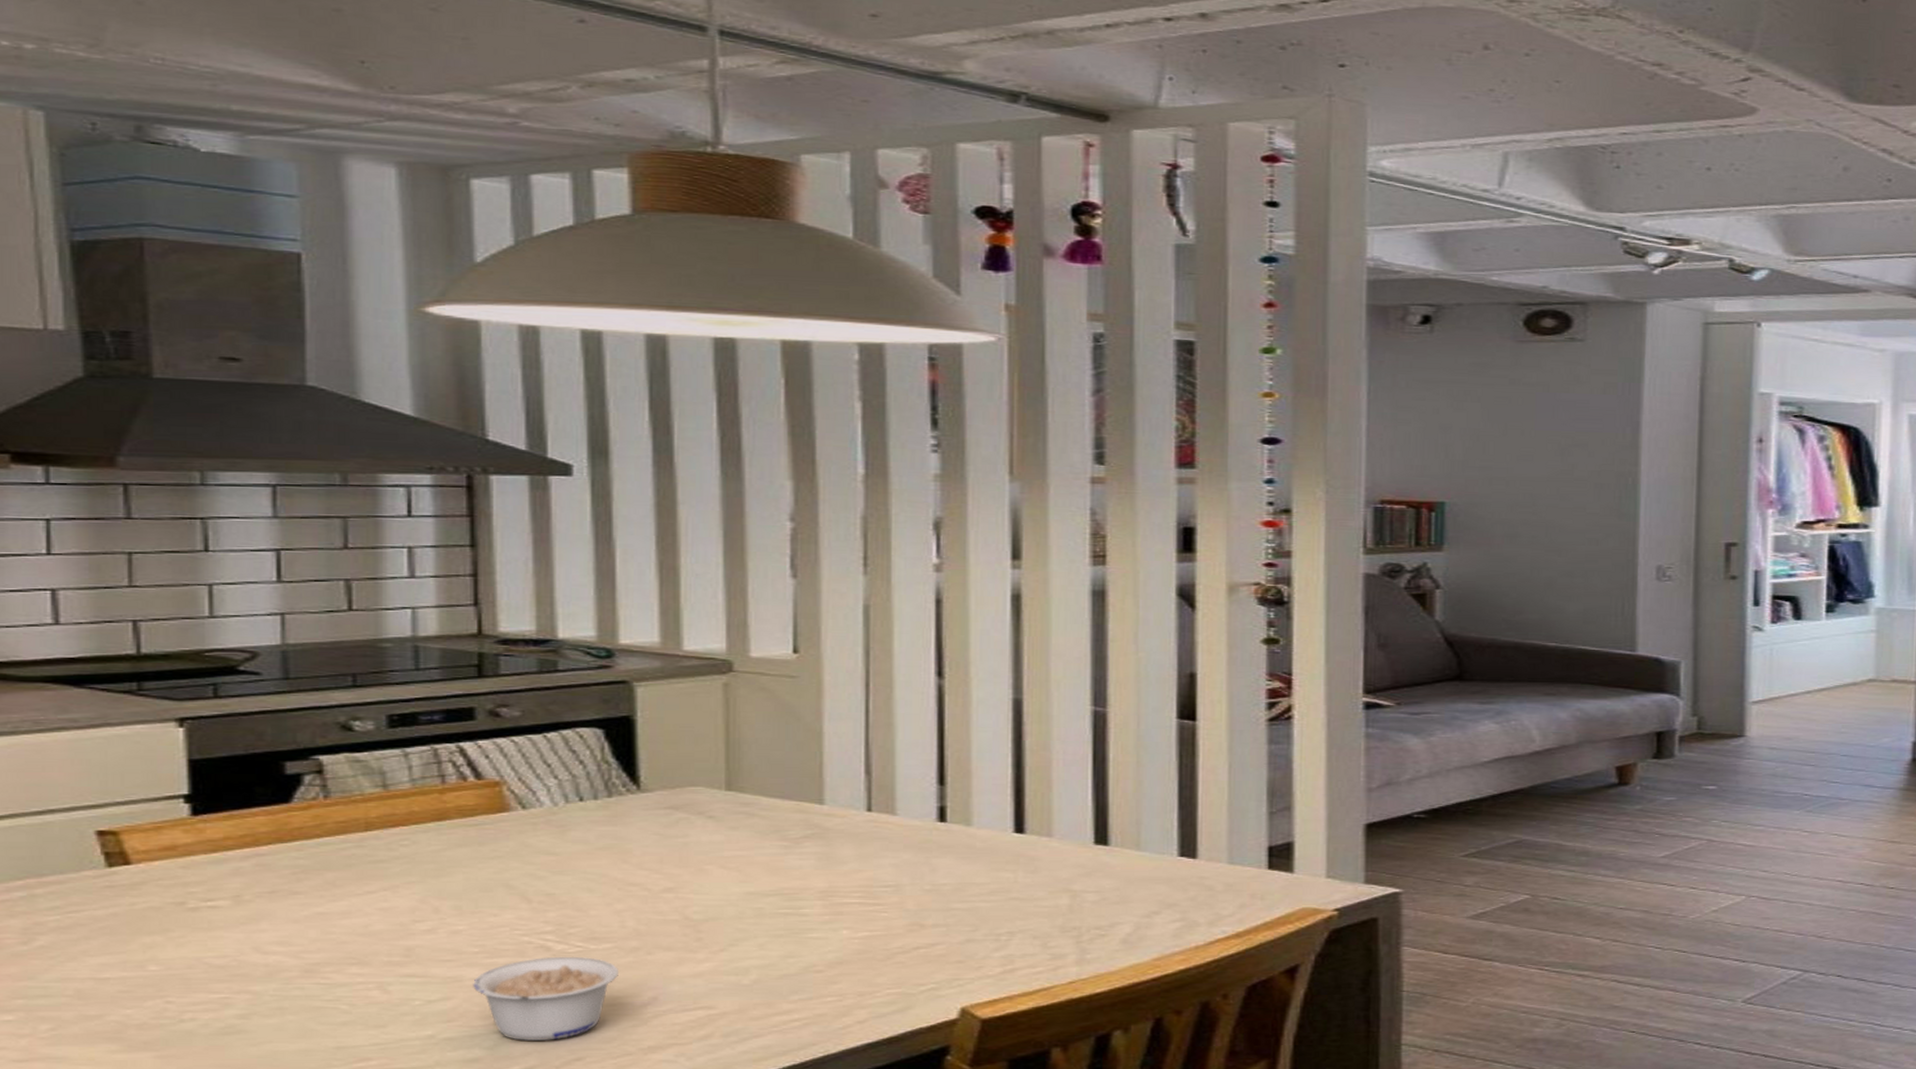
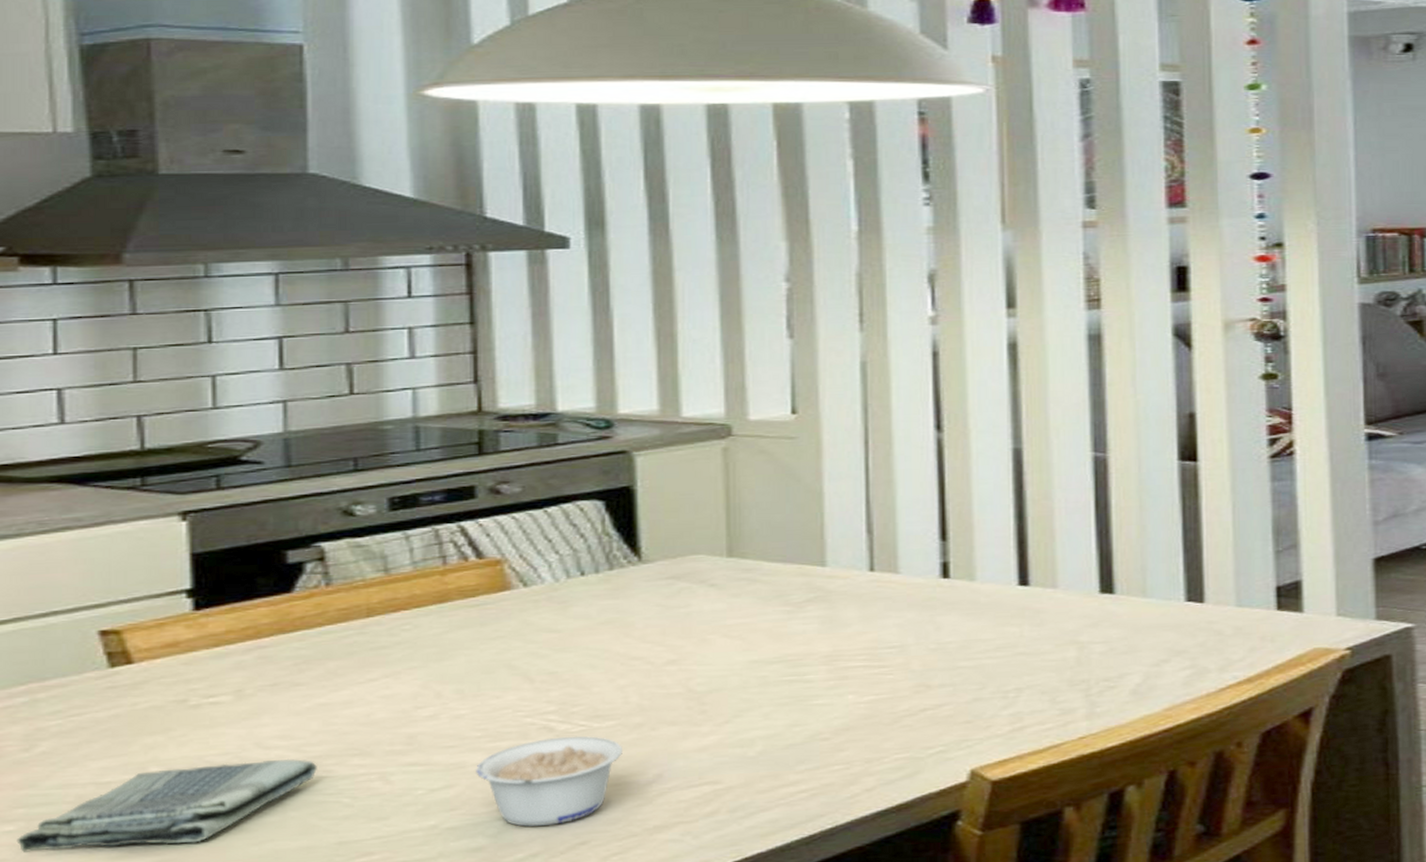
dish towel: none [16,964,315,1042] -> present [16,758,317,852]

